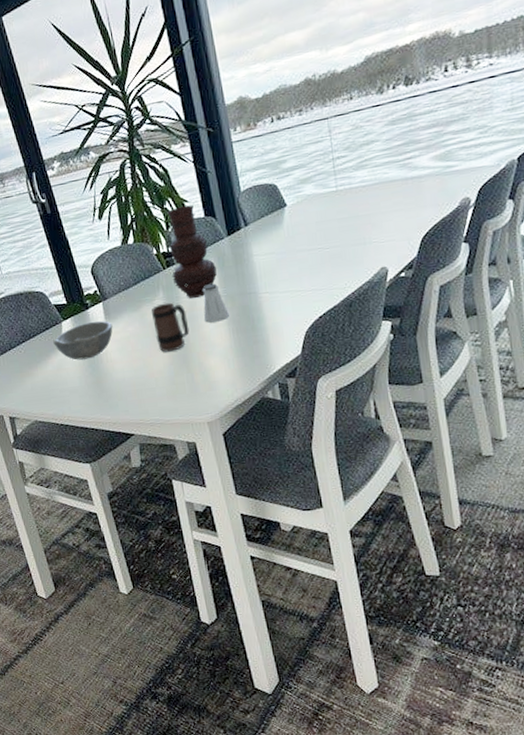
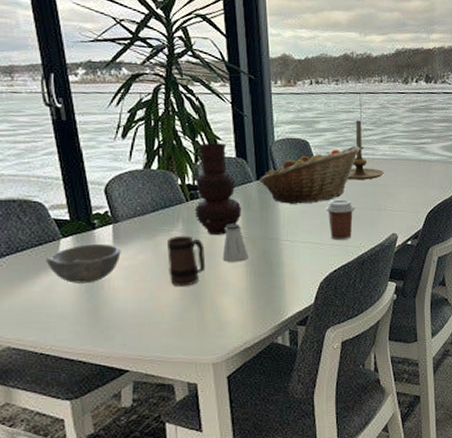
fruit basket: none [230,177,335,255] -> present [259,145,360,204]
coffee cup: none [303,239,335,285] -> present [326,199,354,241]
candle holder: none [323,149,365,217] -> present [347,120,384,180]

